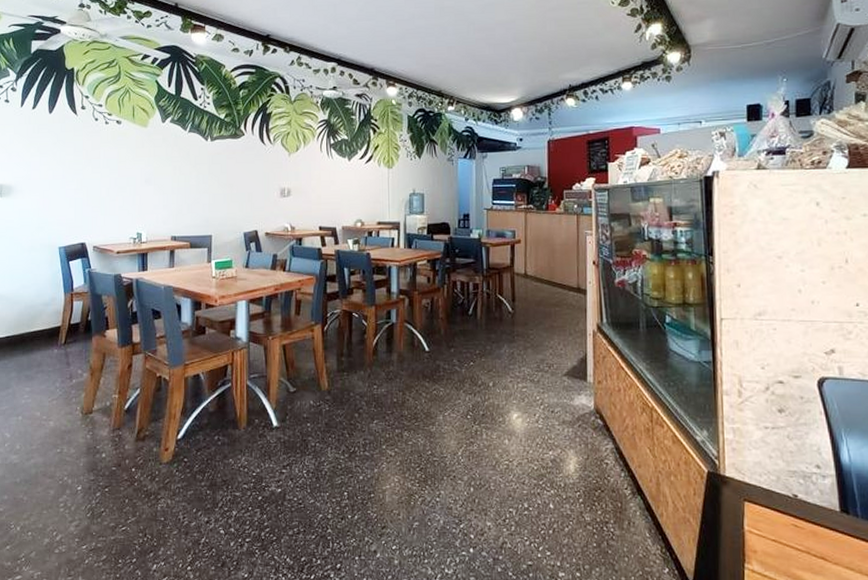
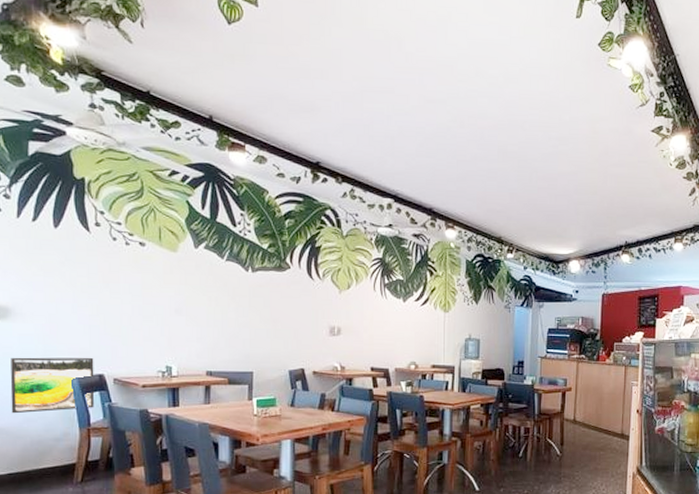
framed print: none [11,227,78,281] -> present [10,357,94,414]

